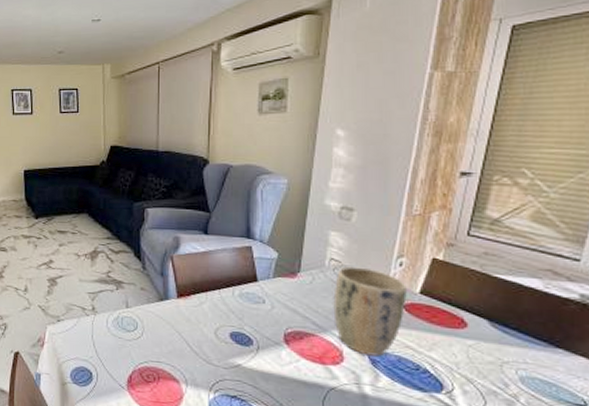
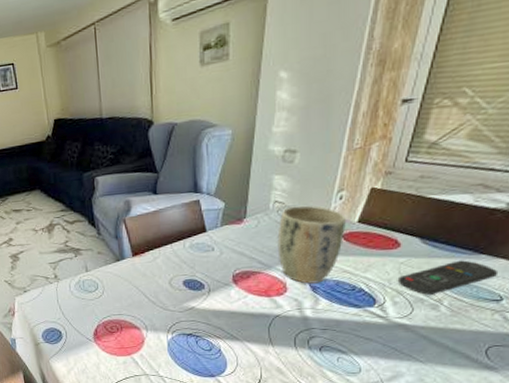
remote control: none [467,351,579,388] -> present [399,260,499,295]

